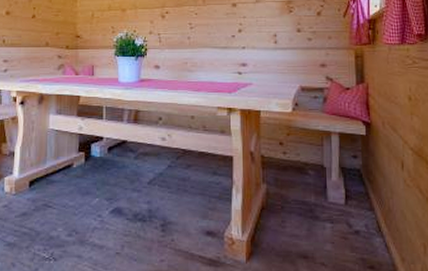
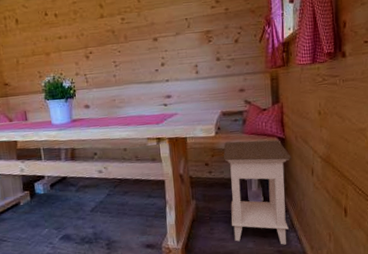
nightstand: none [299,120,378,252] -> present [223,140,291,245]

